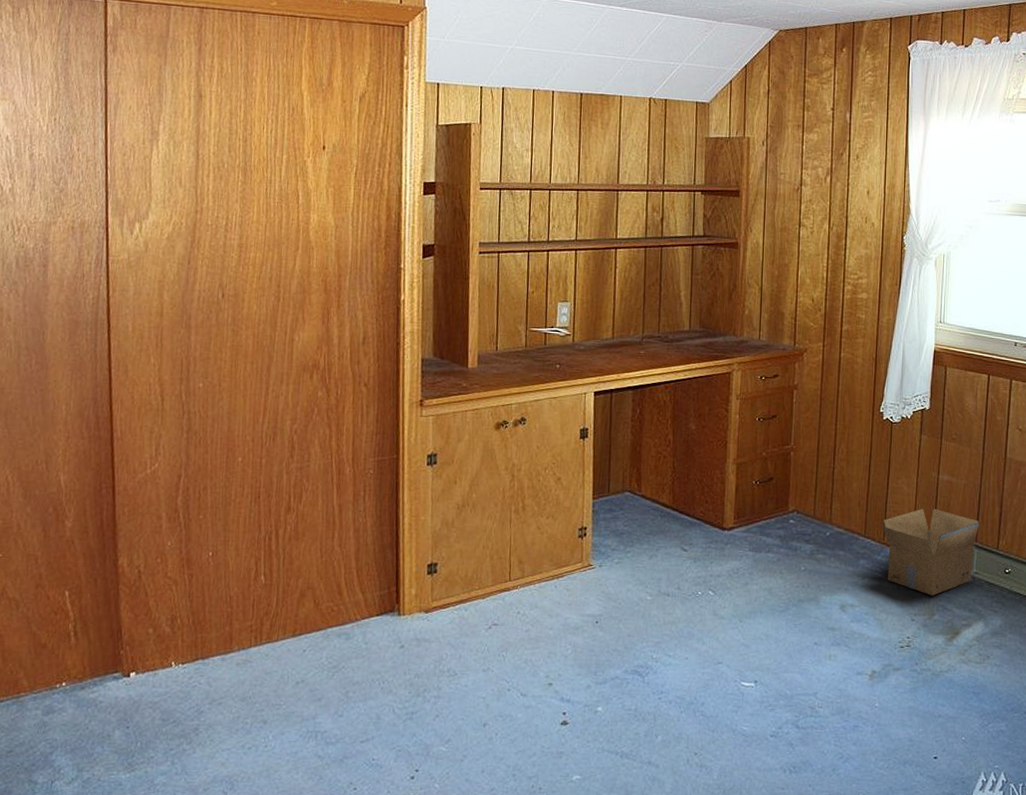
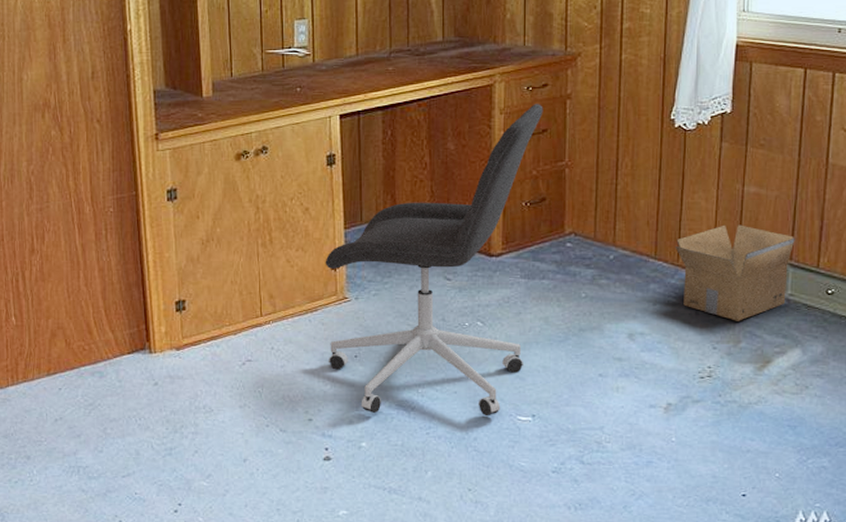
office chair: none [570,392,774,682] -> present [325,104,543,417]

